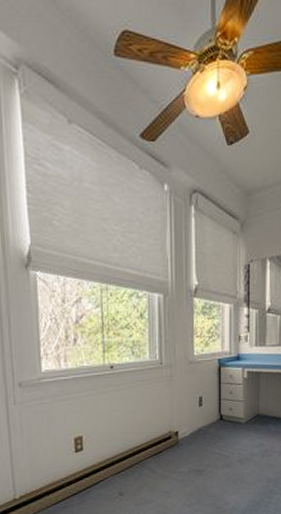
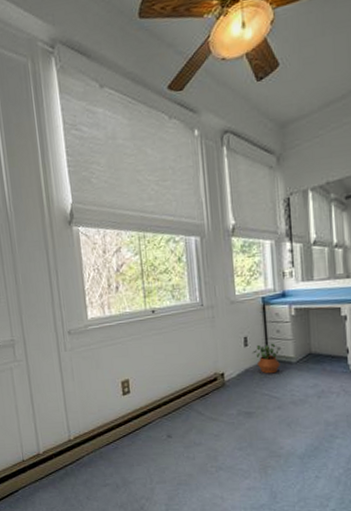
potted plant: none [206,404,231,433] -> present [253,343,280,374]

